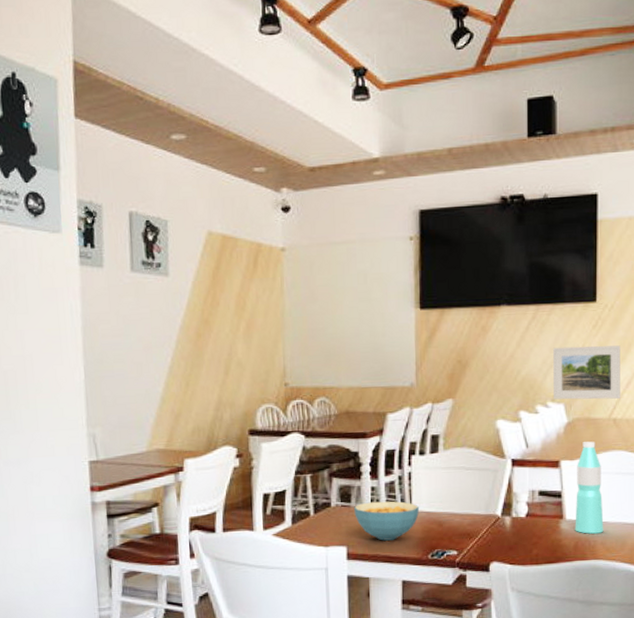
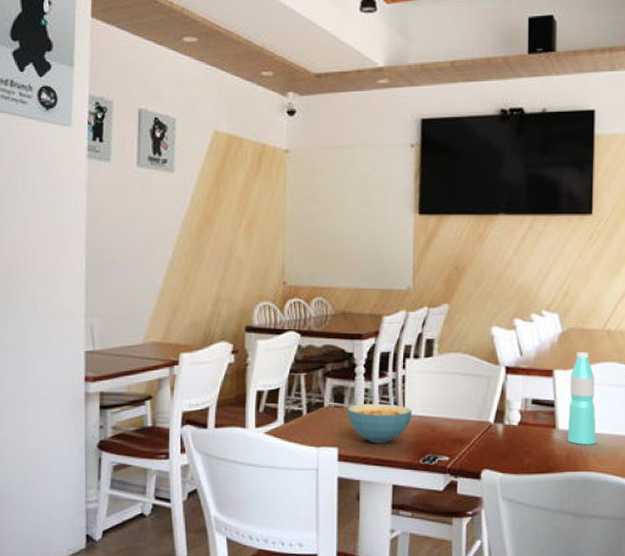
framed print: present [553,345,620,400] -> none [548,257,615,311]

